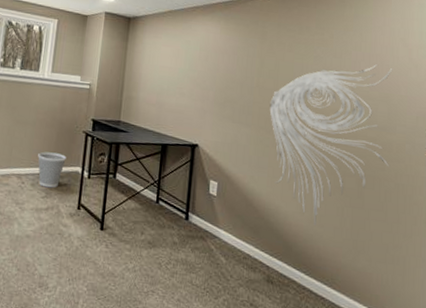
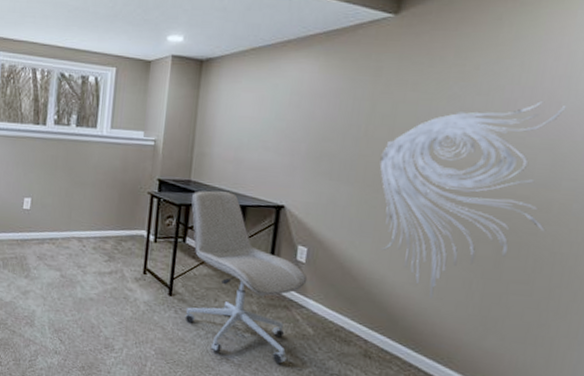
wastebasket: present [38,151,66,188] -> none [99,214,130,252]
office chair: none [115,130,219,293] -> present [185,190,308,364]

